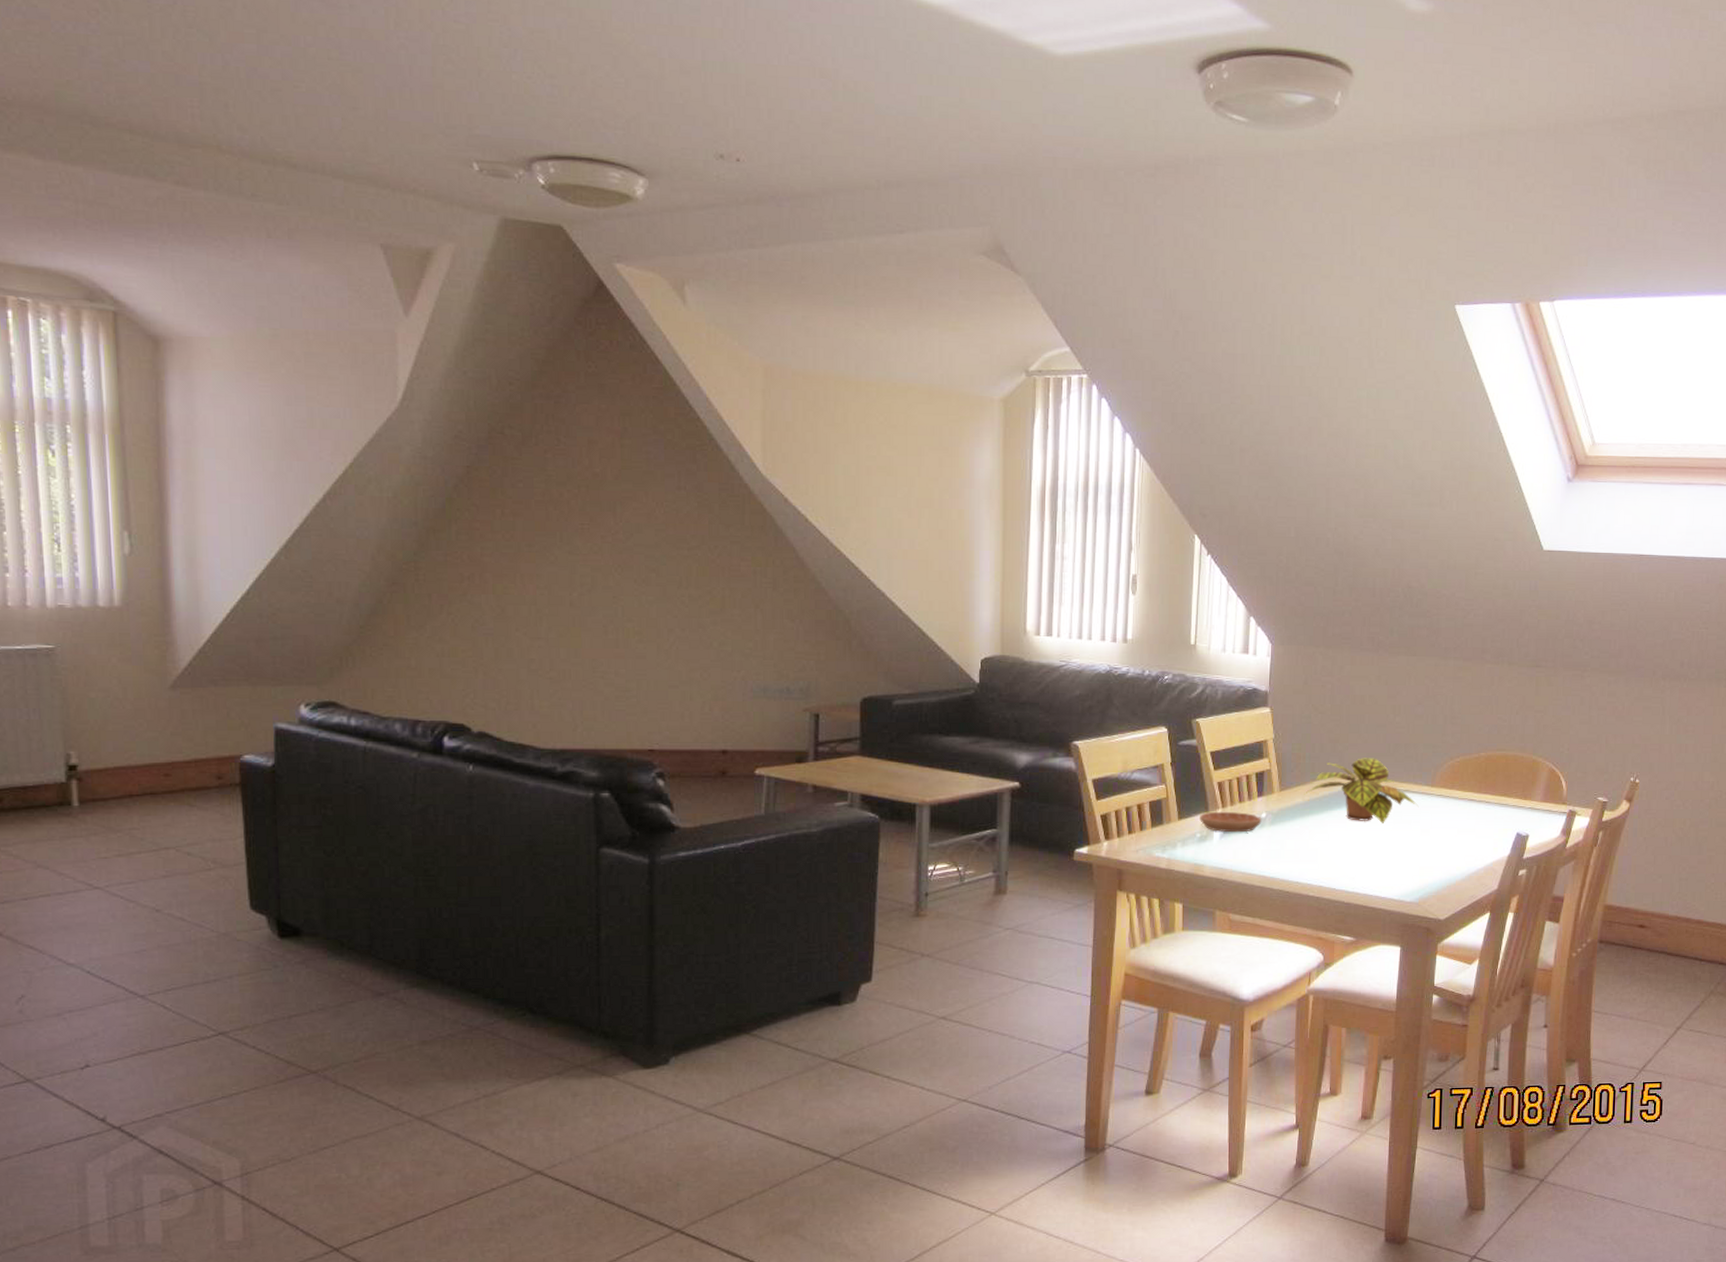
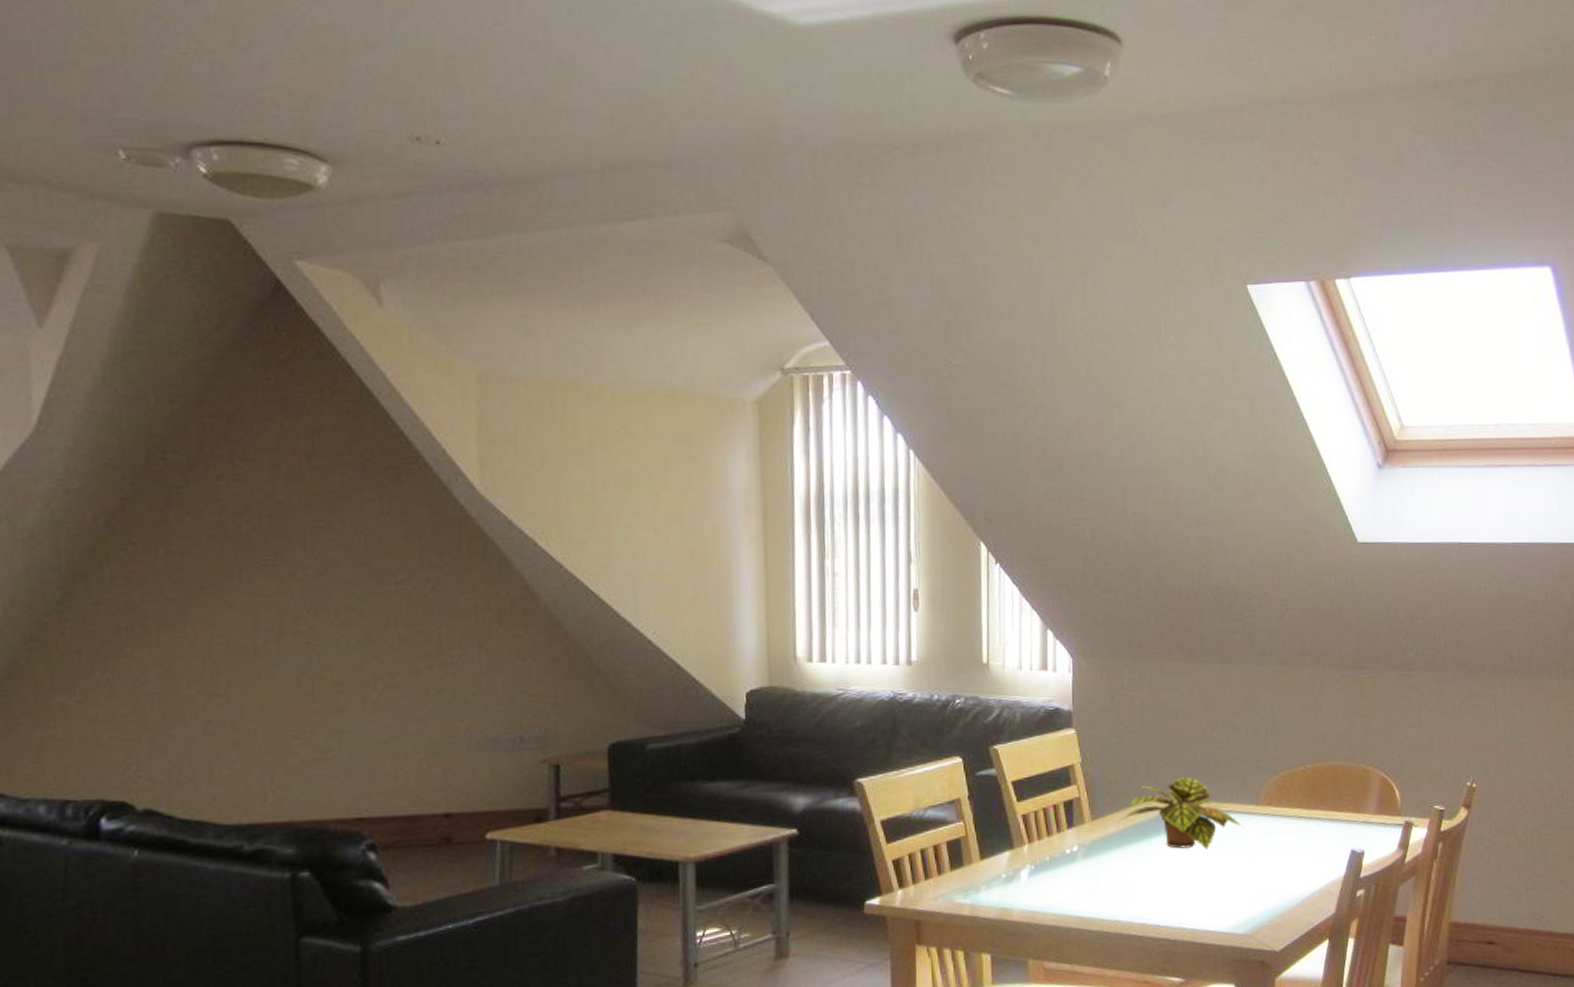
saucer: present [1200,811,1262,833] -> none [1004,847,1074,871]

